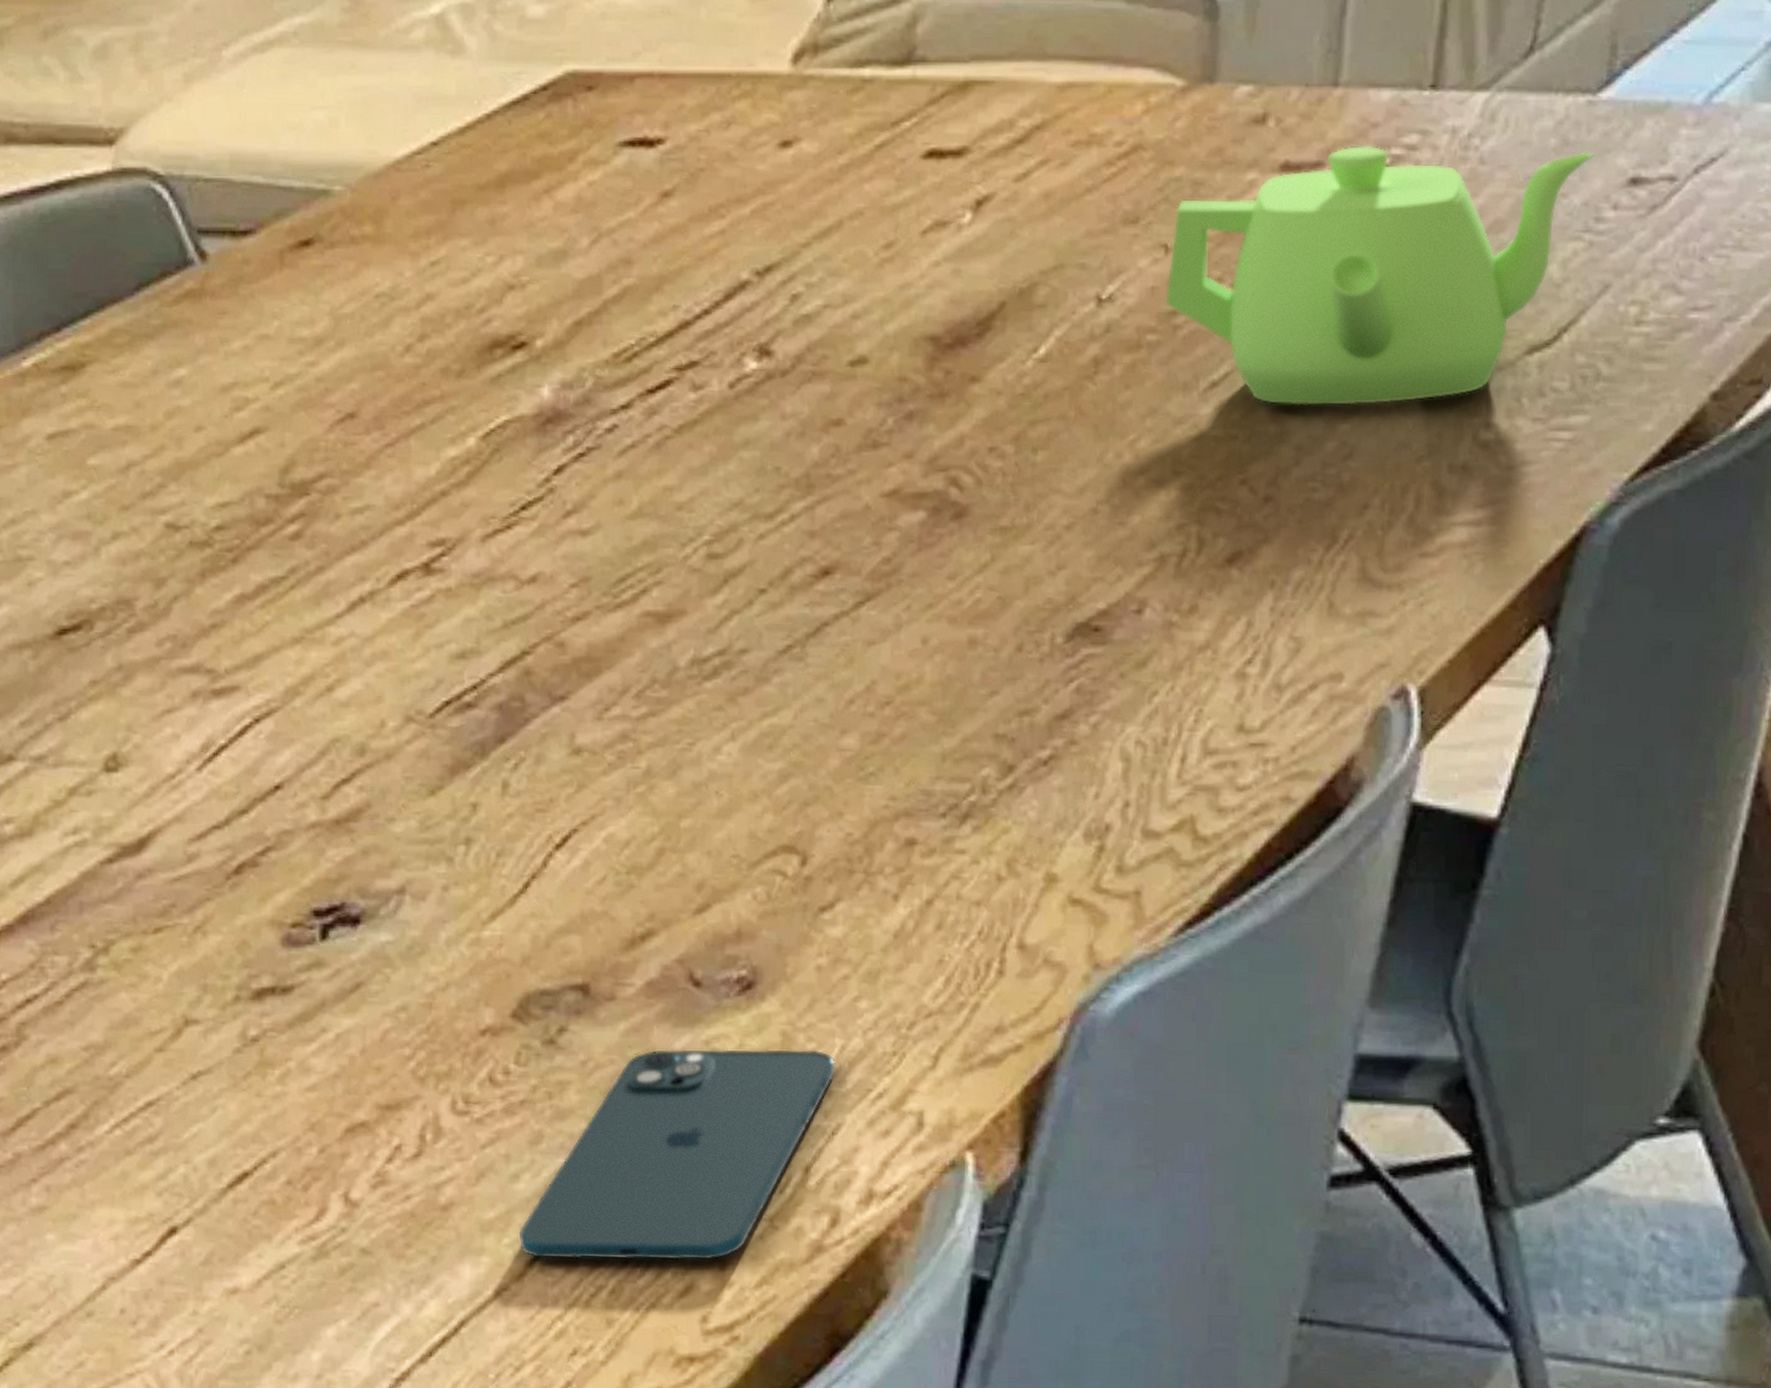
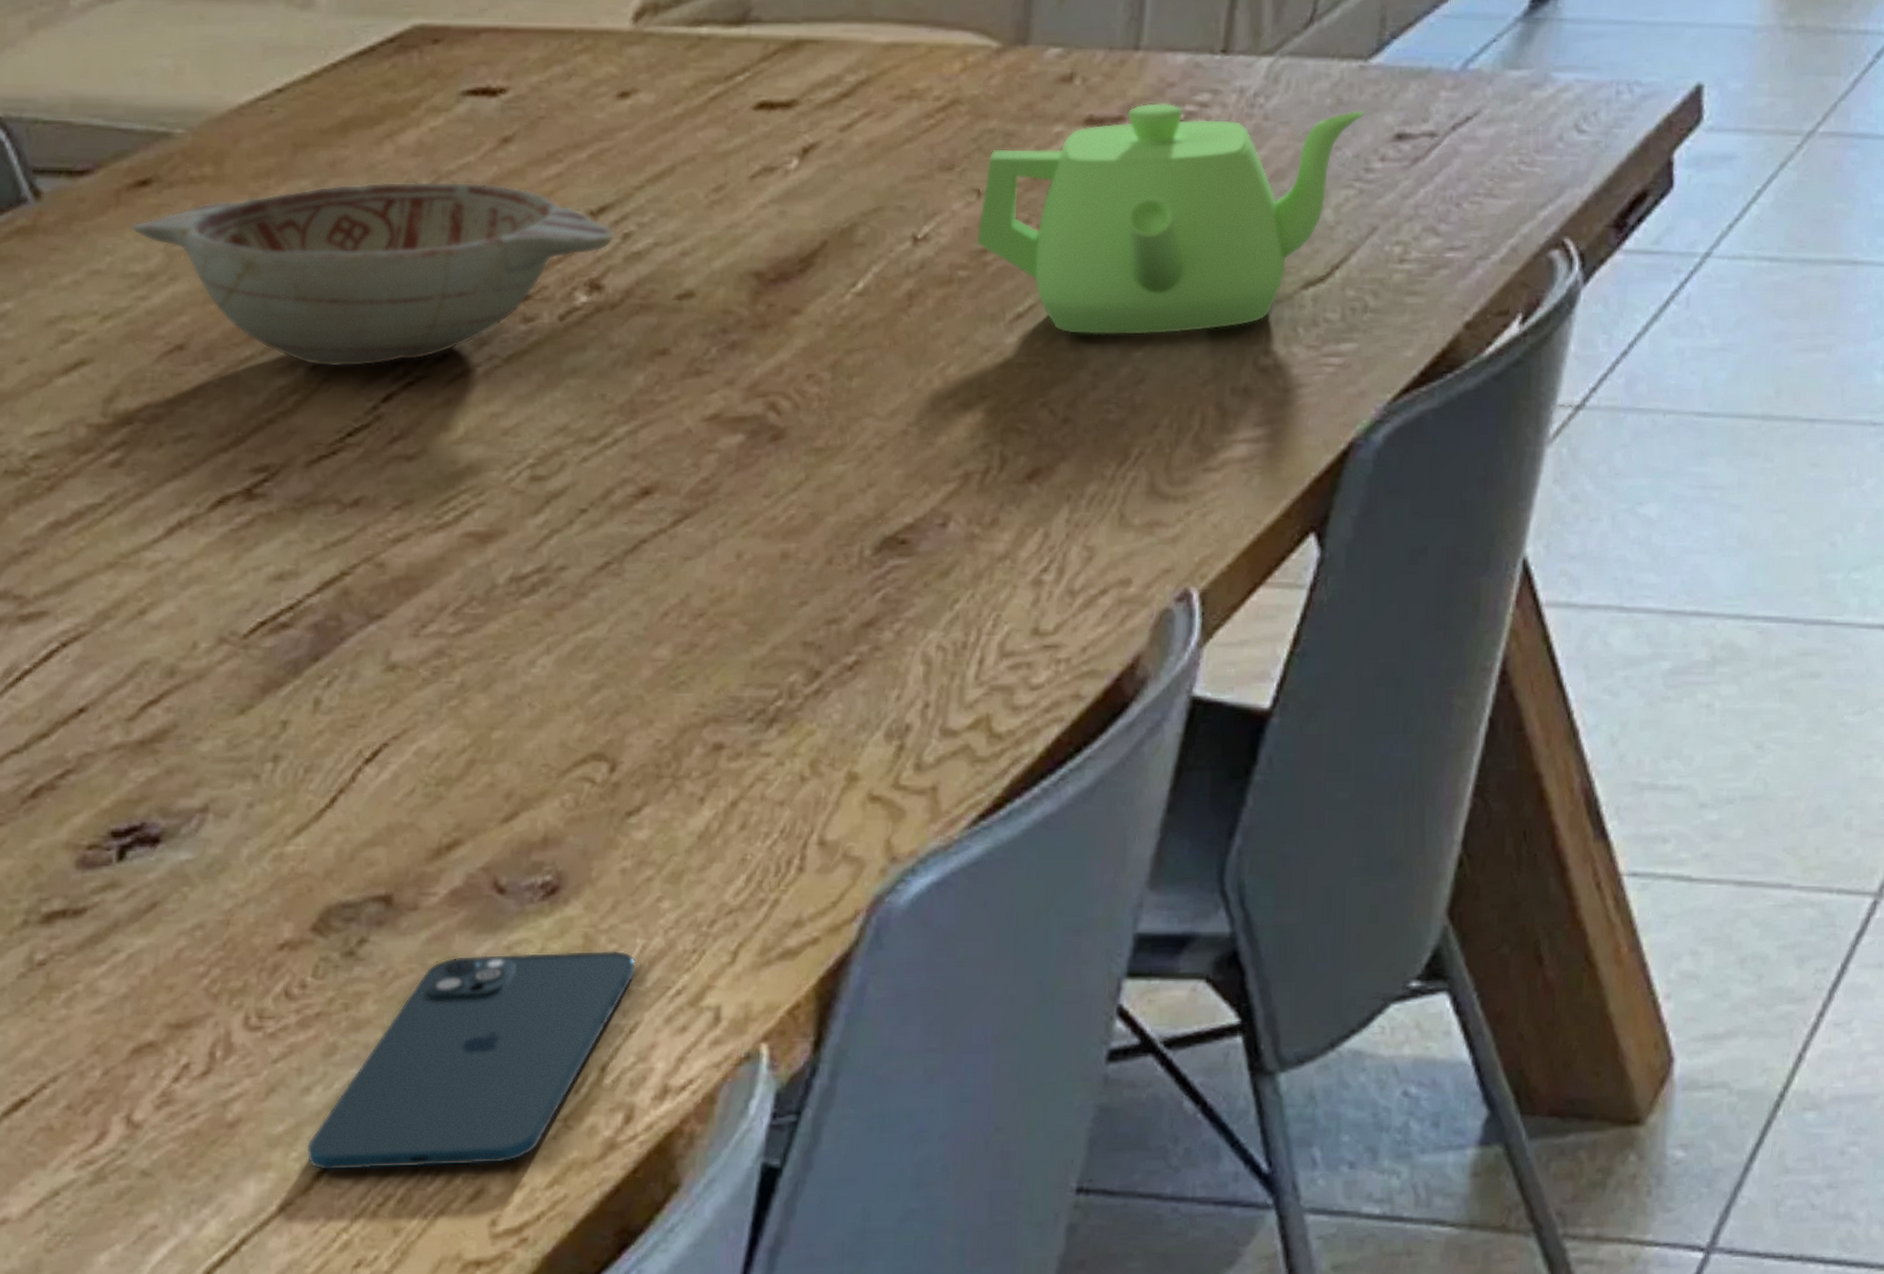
decorative bowl: none [296,239,782,437] -> present [130,181,615,367]

